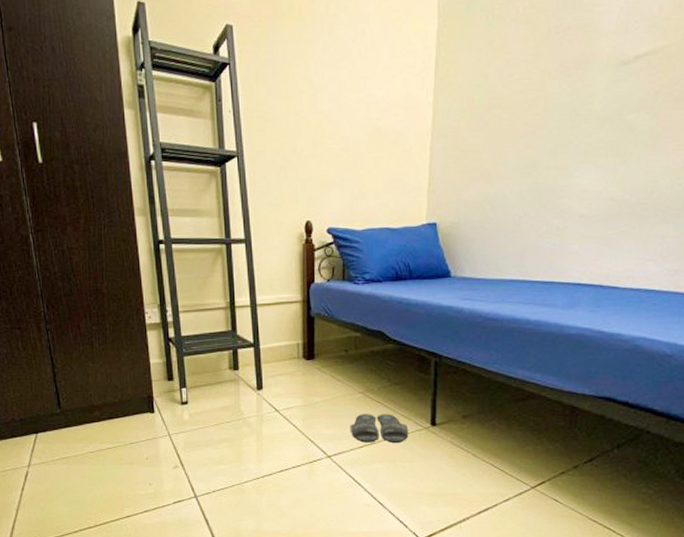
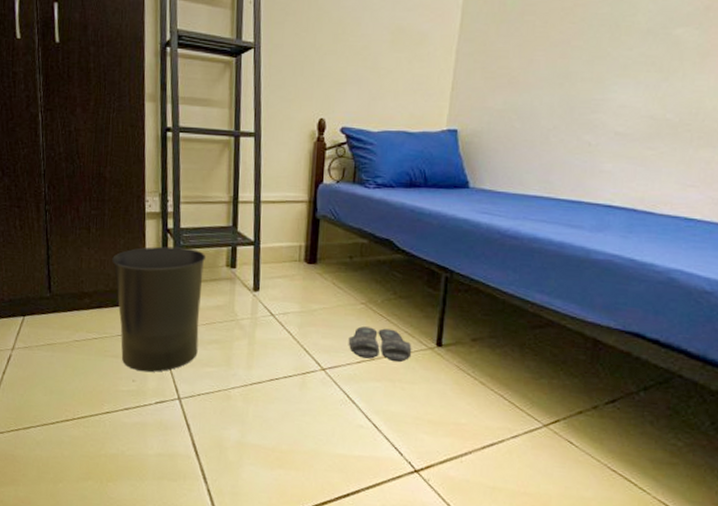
waste bin: none [118,354,209,474] -> present [112,246,207,372]

